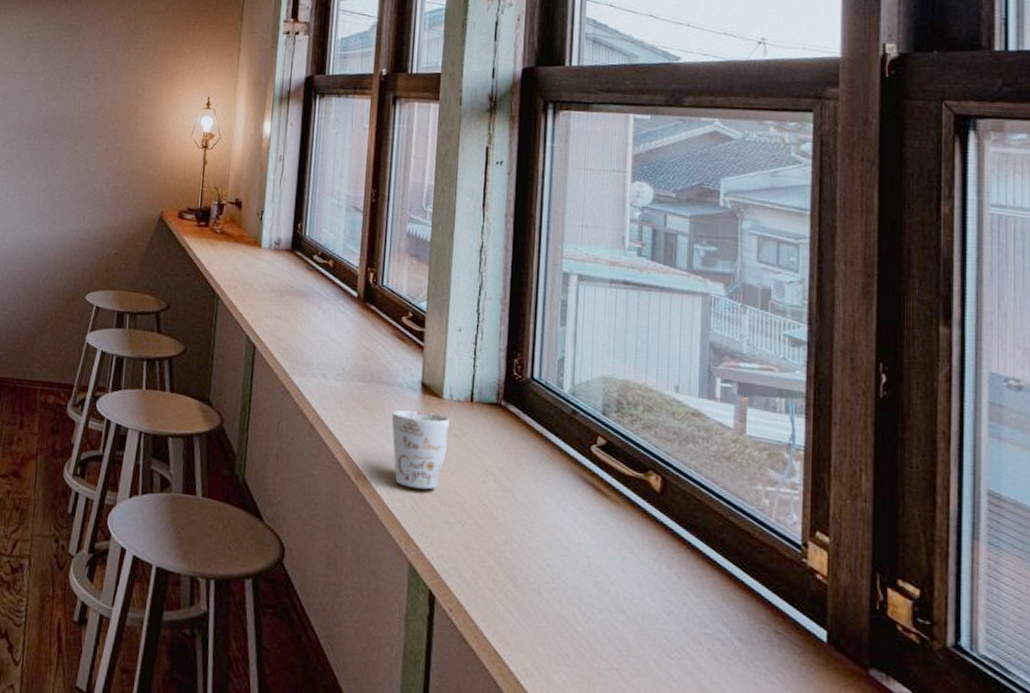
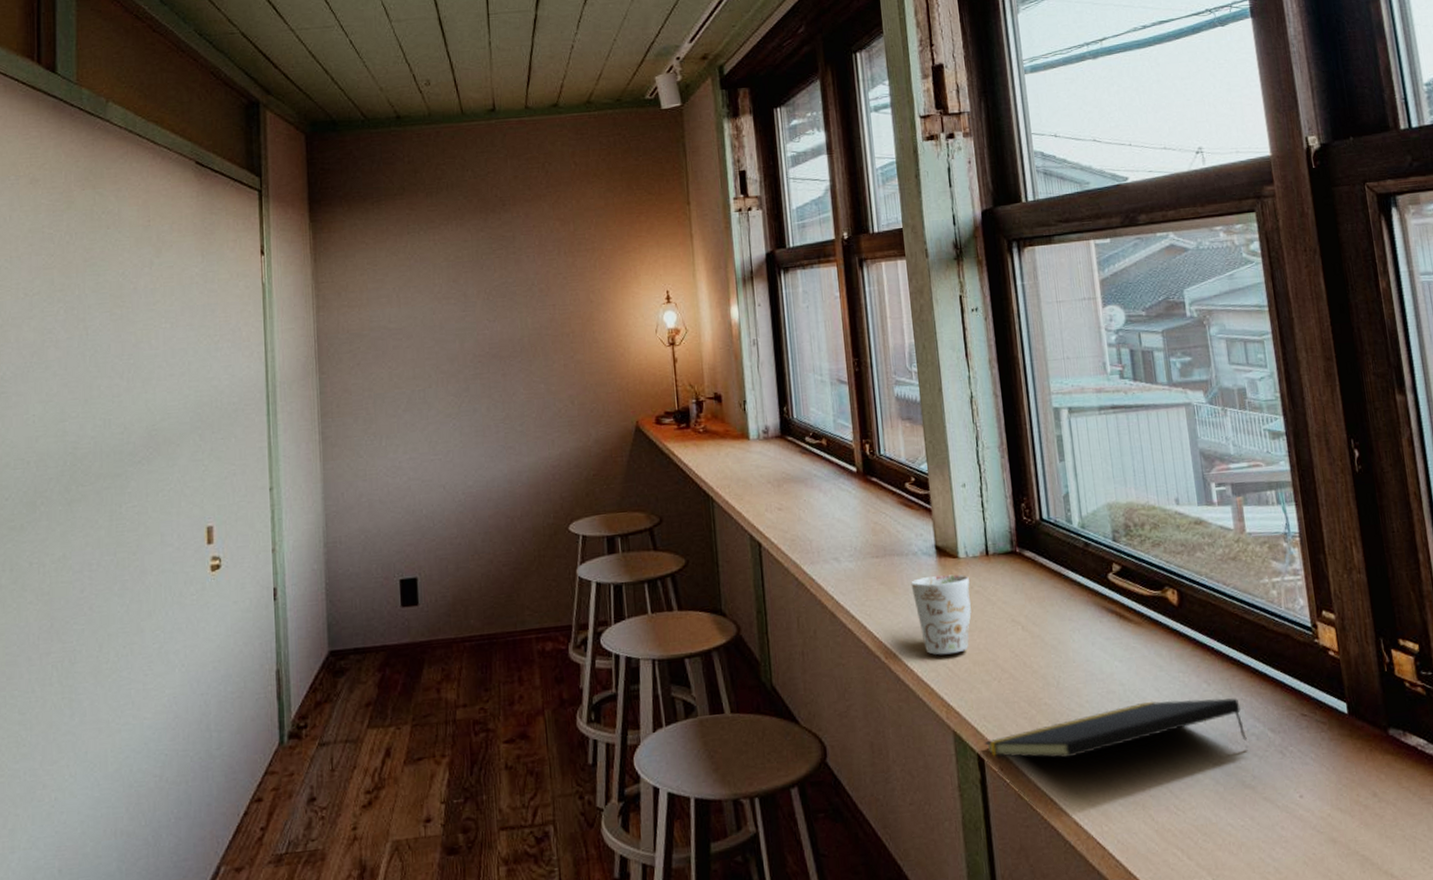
notepad: none [437,578,711,644] -> present [984,698,1247,759]

